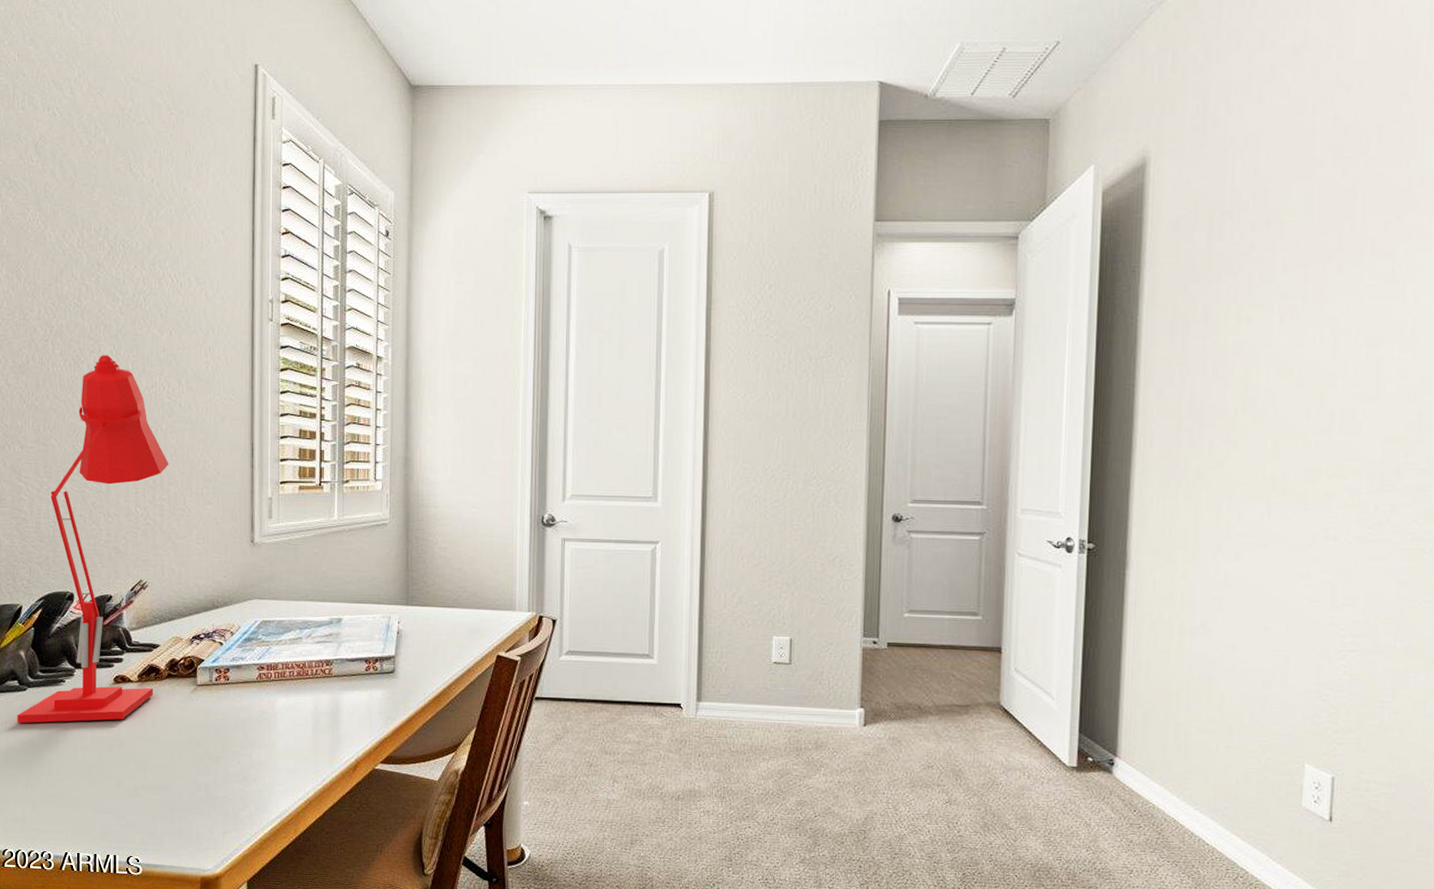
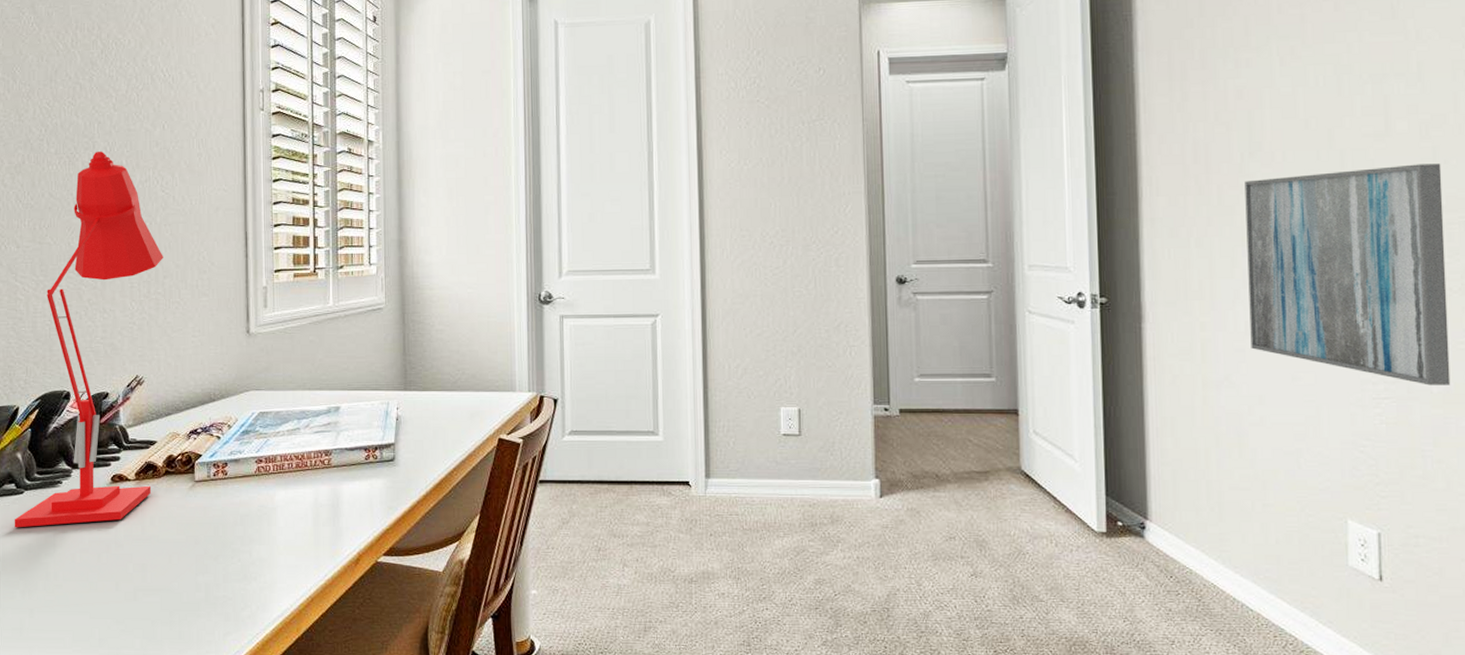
wall art: none [1228,427,1426,641] -> present [1244,163,1451,386]

